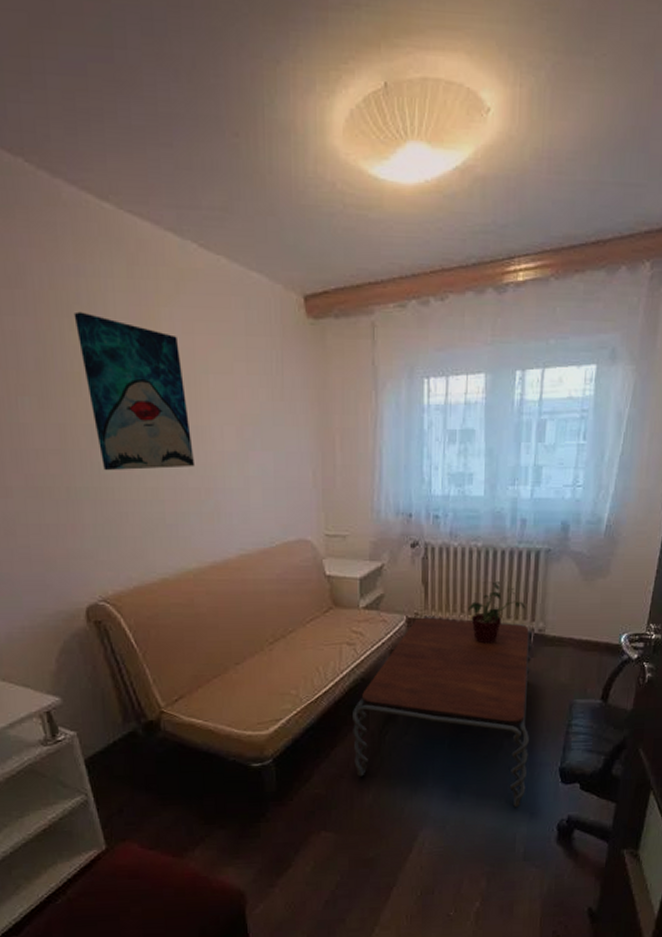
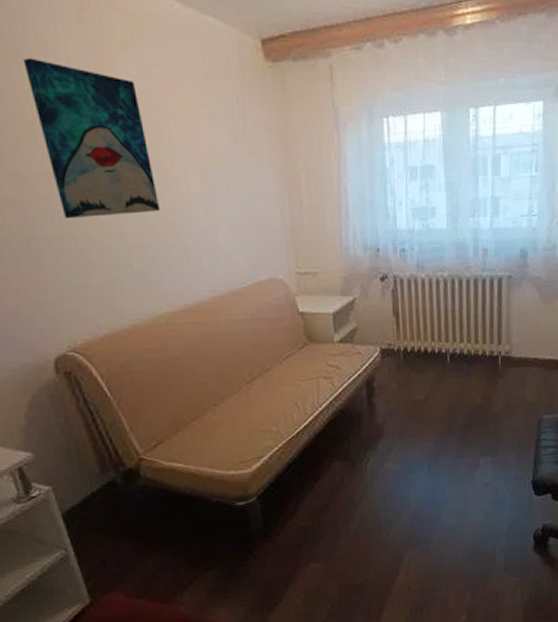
coffee table: present [353,617,533,808] -> none [333,346,503,522]
potted plant: present [468,581,526,644] -> none [439,309,492,369]

